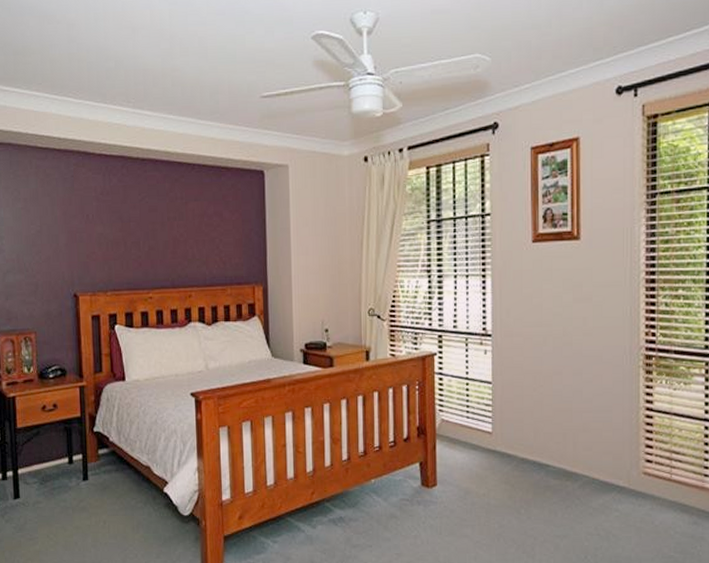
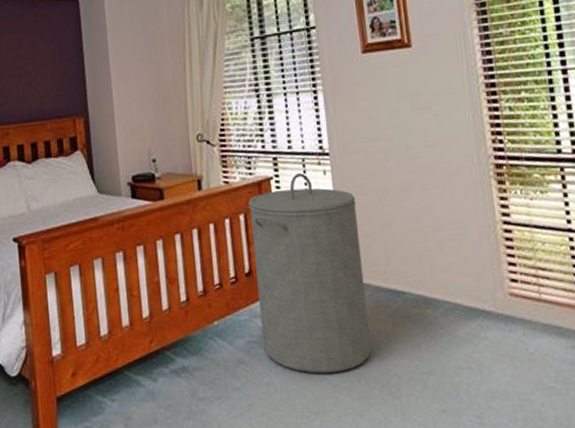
laundry hamper: none [412,351,512,531] -> present [248,173,371,374]

